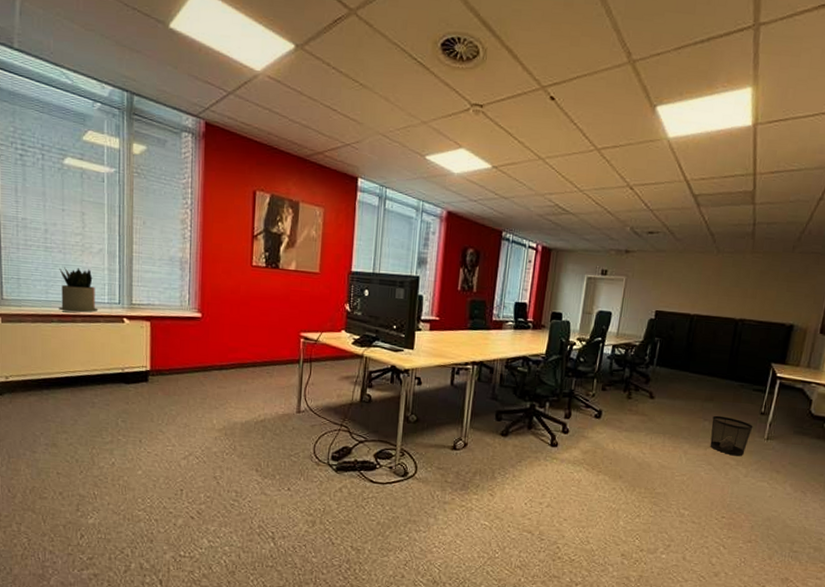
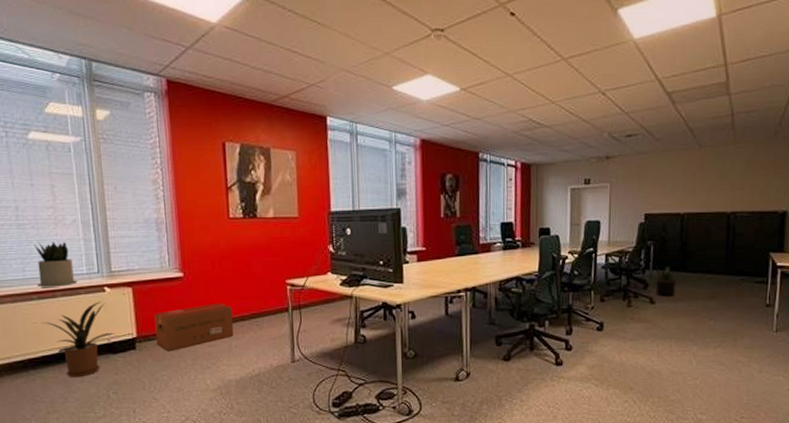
house plant: none [51,331,130,402] -> present [33,301,115,378]
box: none [169,346,245,388] -> present [154,303,234,352]
planter: none [656,364,679,394] -> present [656,267,677,297]
waste bin: present [710,415,753,456] -> none [717,313,760,353]

